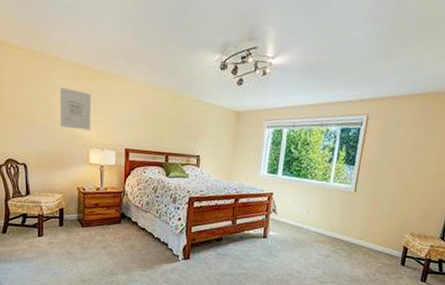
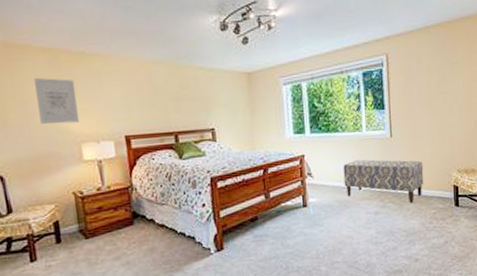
bench: none [303,206,380,254] -> present [343,159,424,203]

